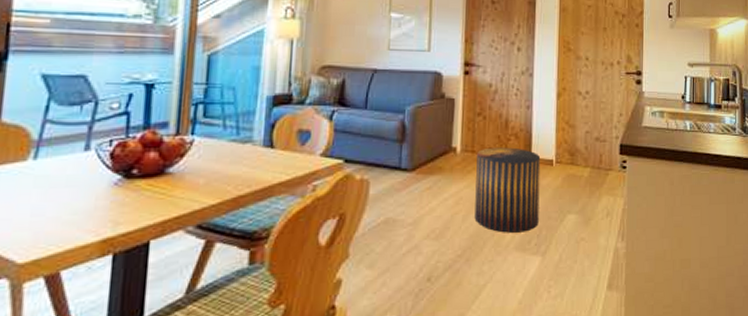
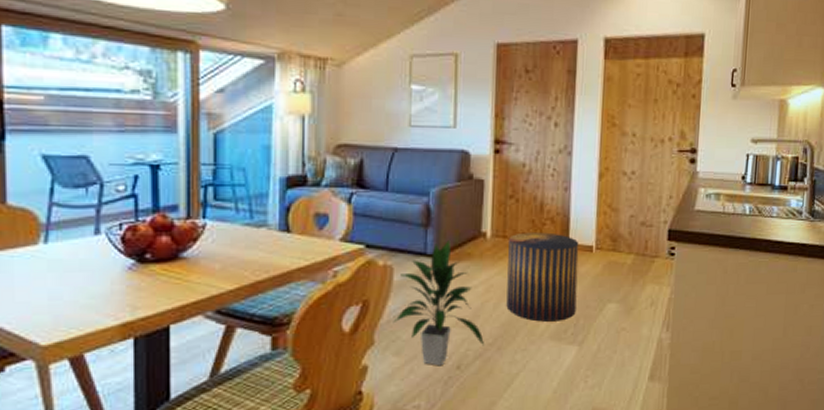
indoor plant: none [367,155,453,279] -> present [393,240,484,366]

